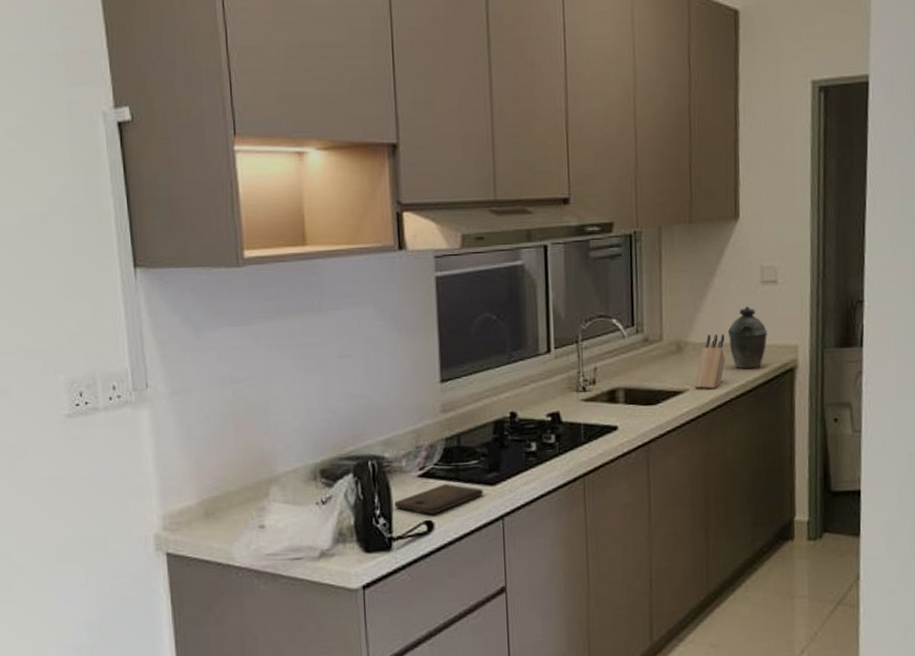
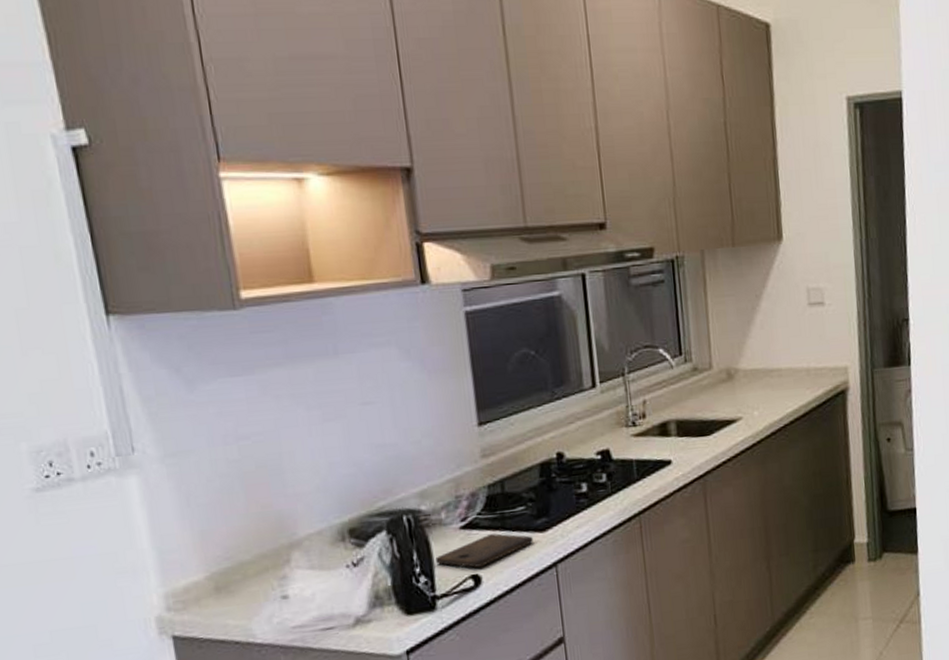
knife block: present [694,334,726,389] -> none [747,359,778,417]
kettle: present [727,306,767,369] -> none [777,329,818,394]

